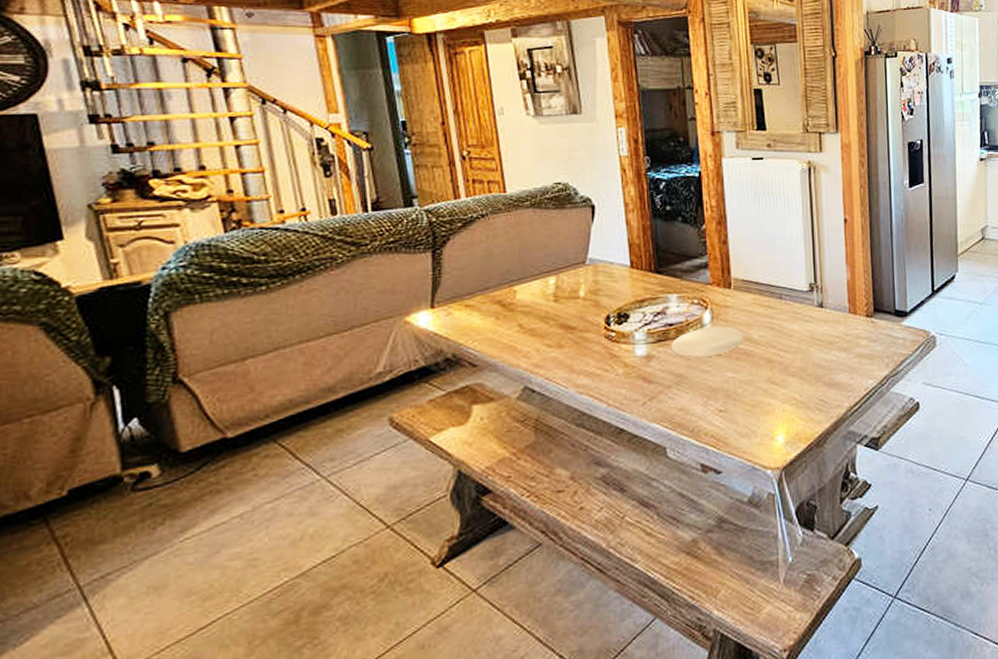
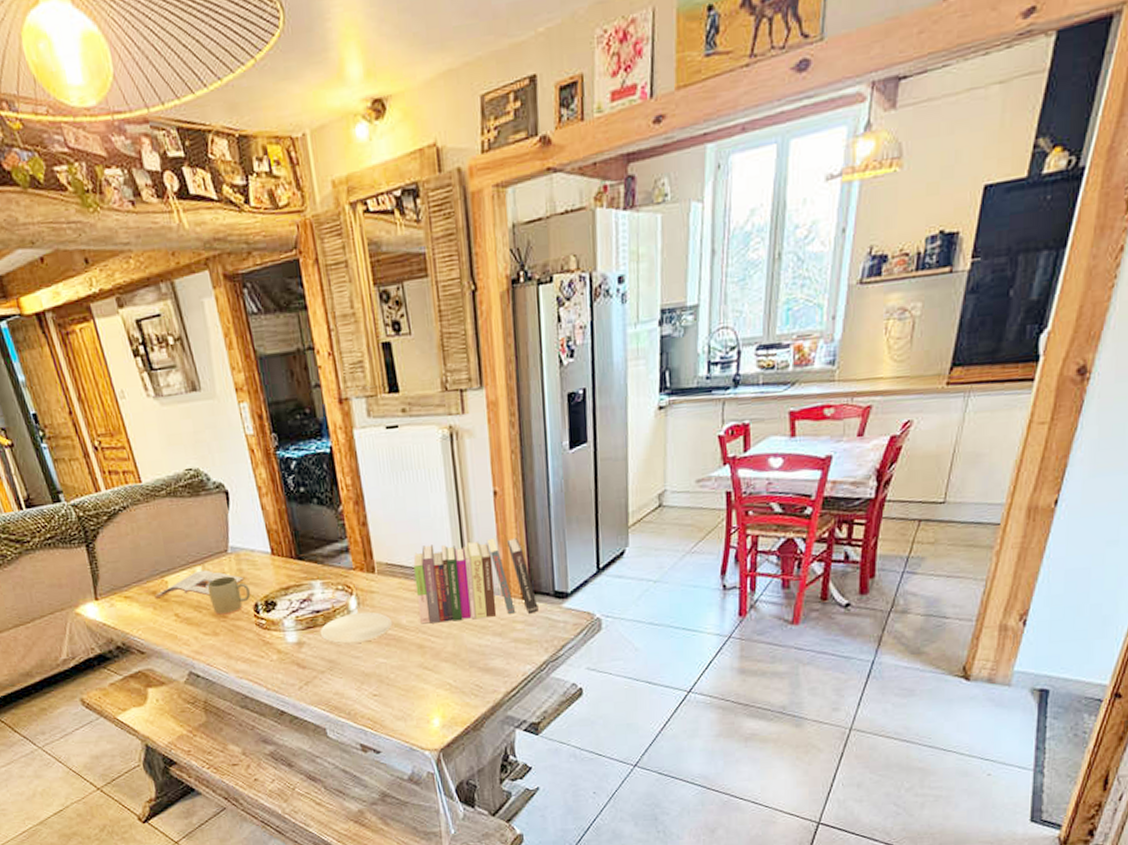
magazine: none [499,280,598,309] -> present [154,569,244,599]
mug: none [558,287,604,326] -> present [207,576,251,615]
books: none [768,260,881,339] -> present [413,537,539,624]

